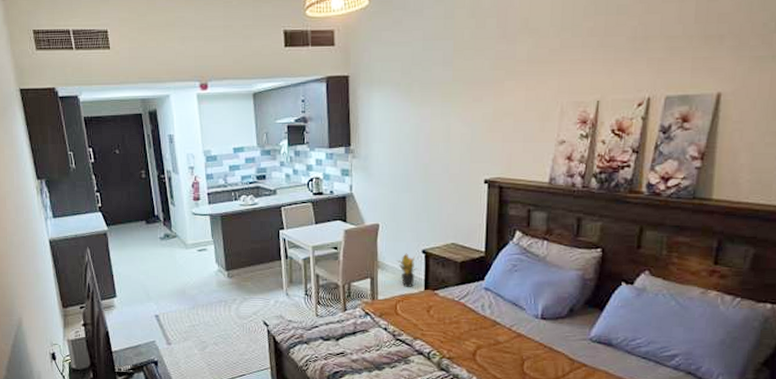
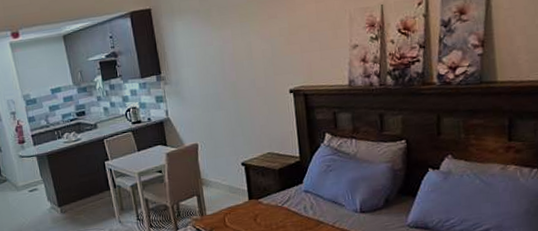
potted plant: present [397,253,418,287] -> none [219,167,240,200]

